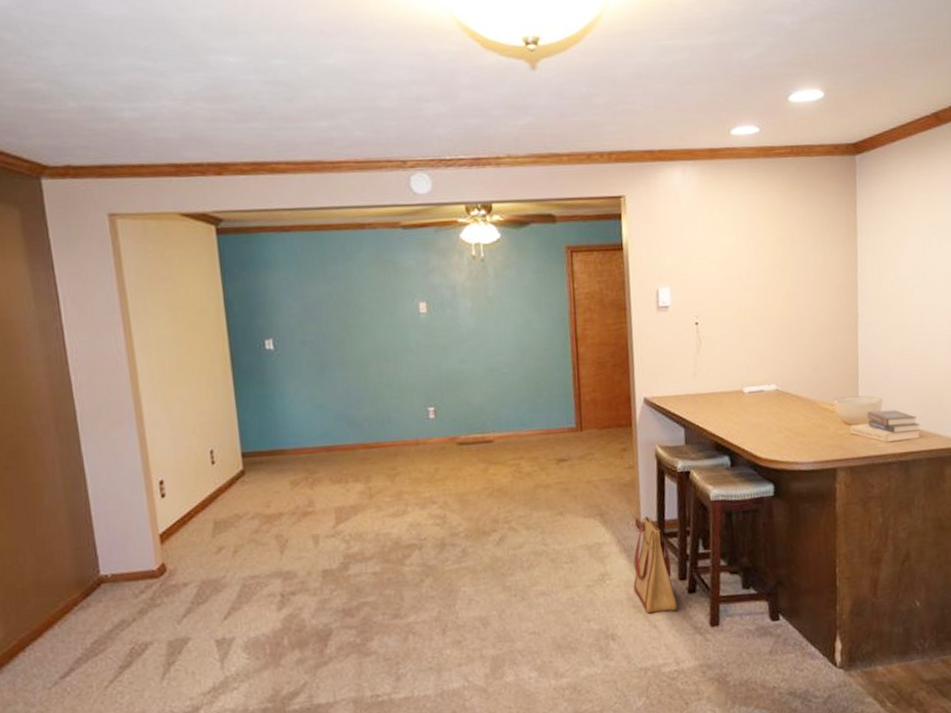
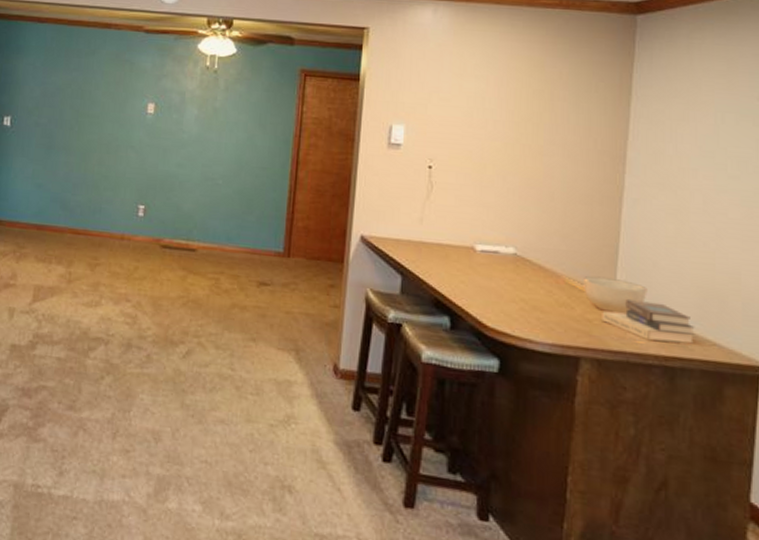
shopping bag: present [633,516,678,614] -> none [320,363,368,477]

